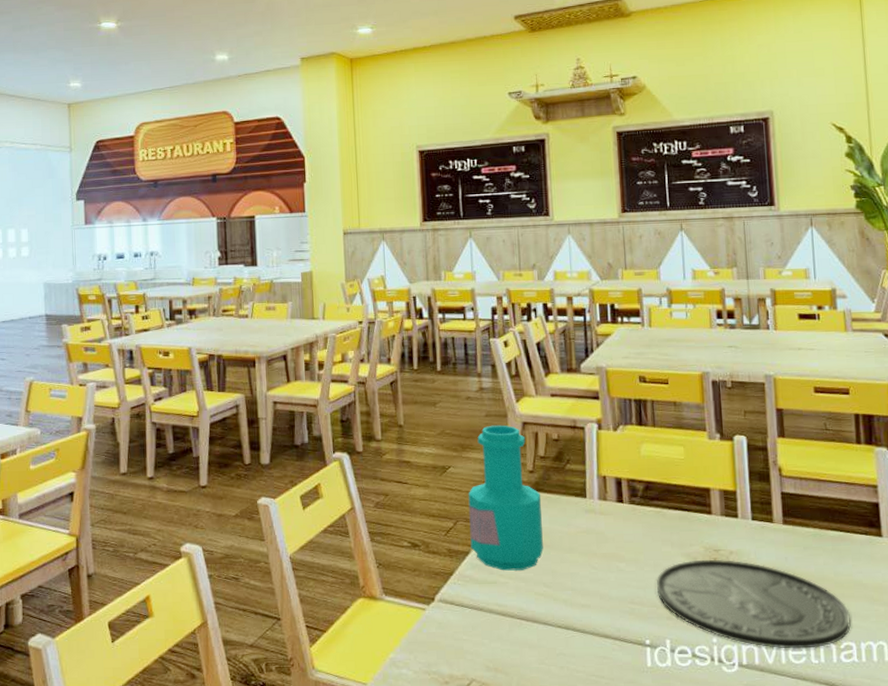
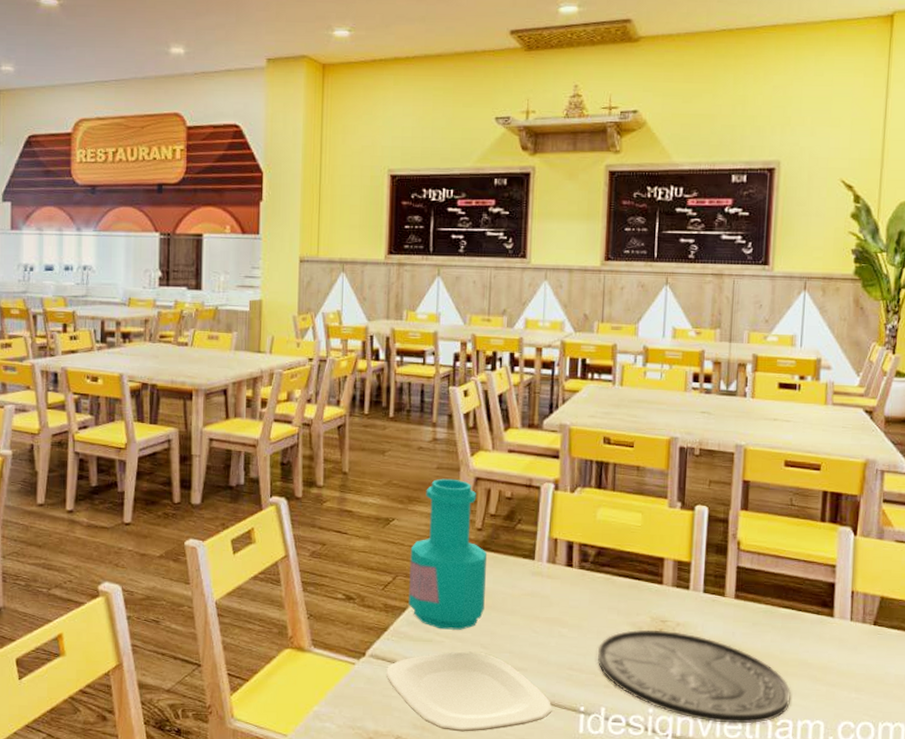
plate: none [456,591,619,672] -> present [387,651,552,732]

